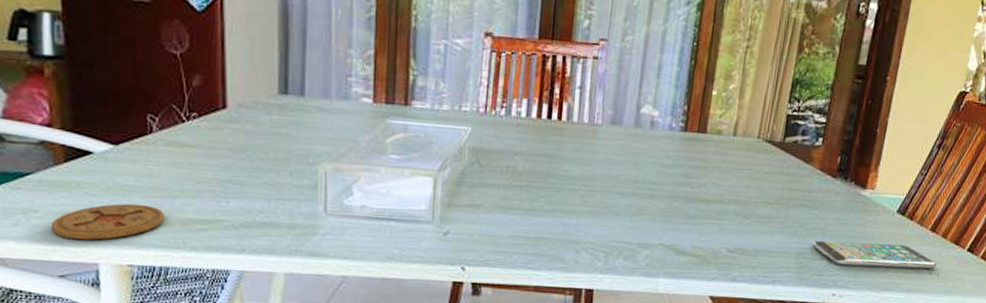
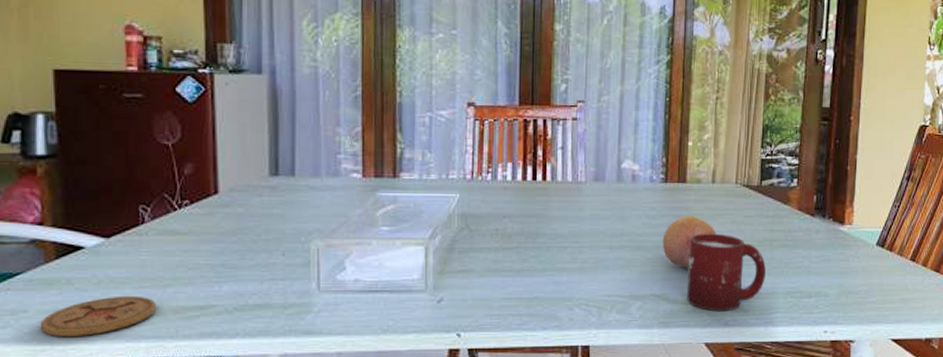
fruit: none [675,167,732,220] -> present [662,216,716,268]
cup: none [696,186,780,267] -> present [687,233,766,312]
smartphone: present [812,241,937,269] -> none [799,277,921,302]

